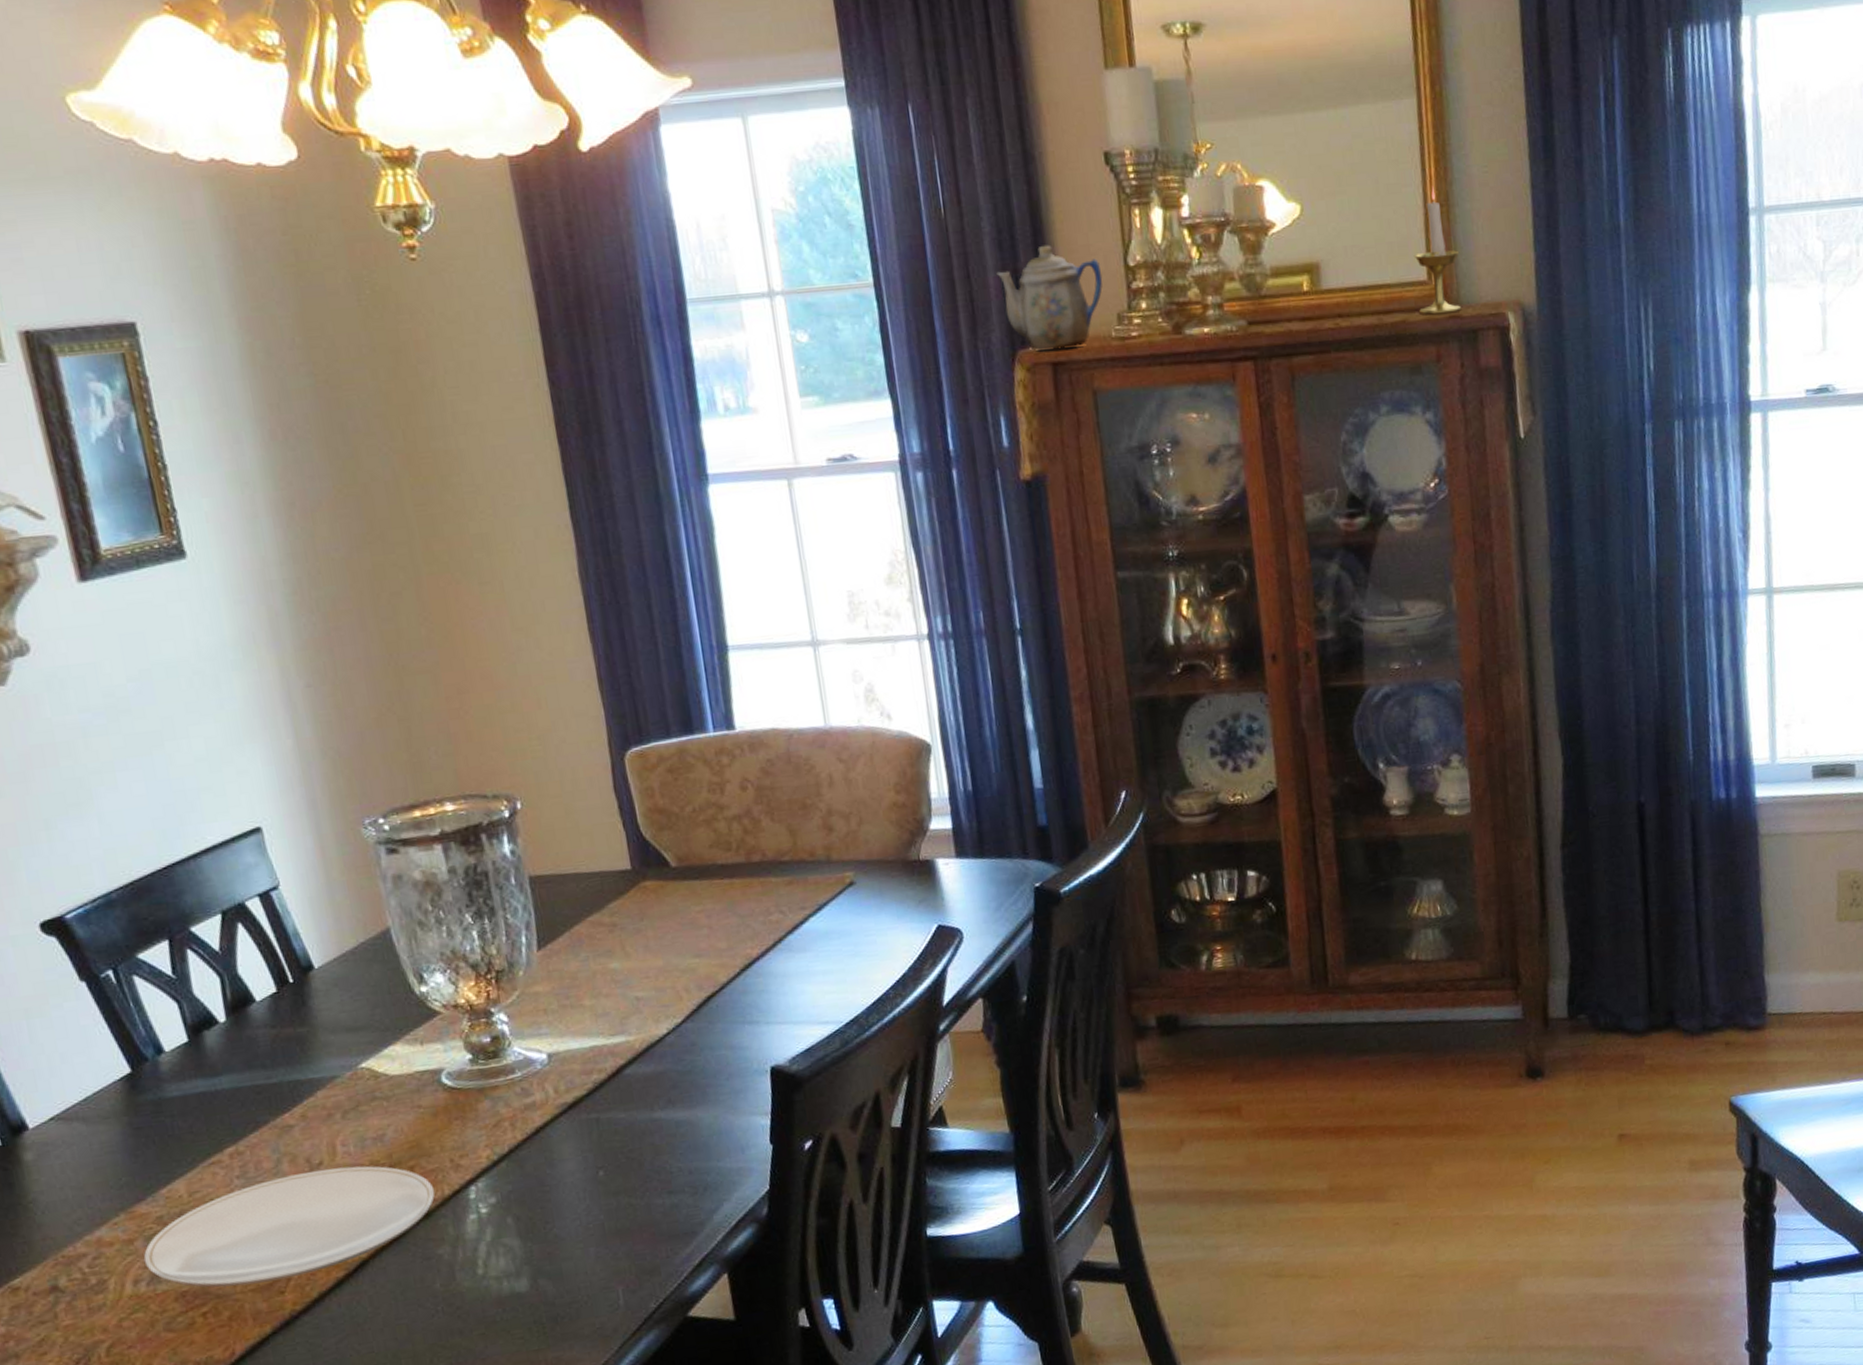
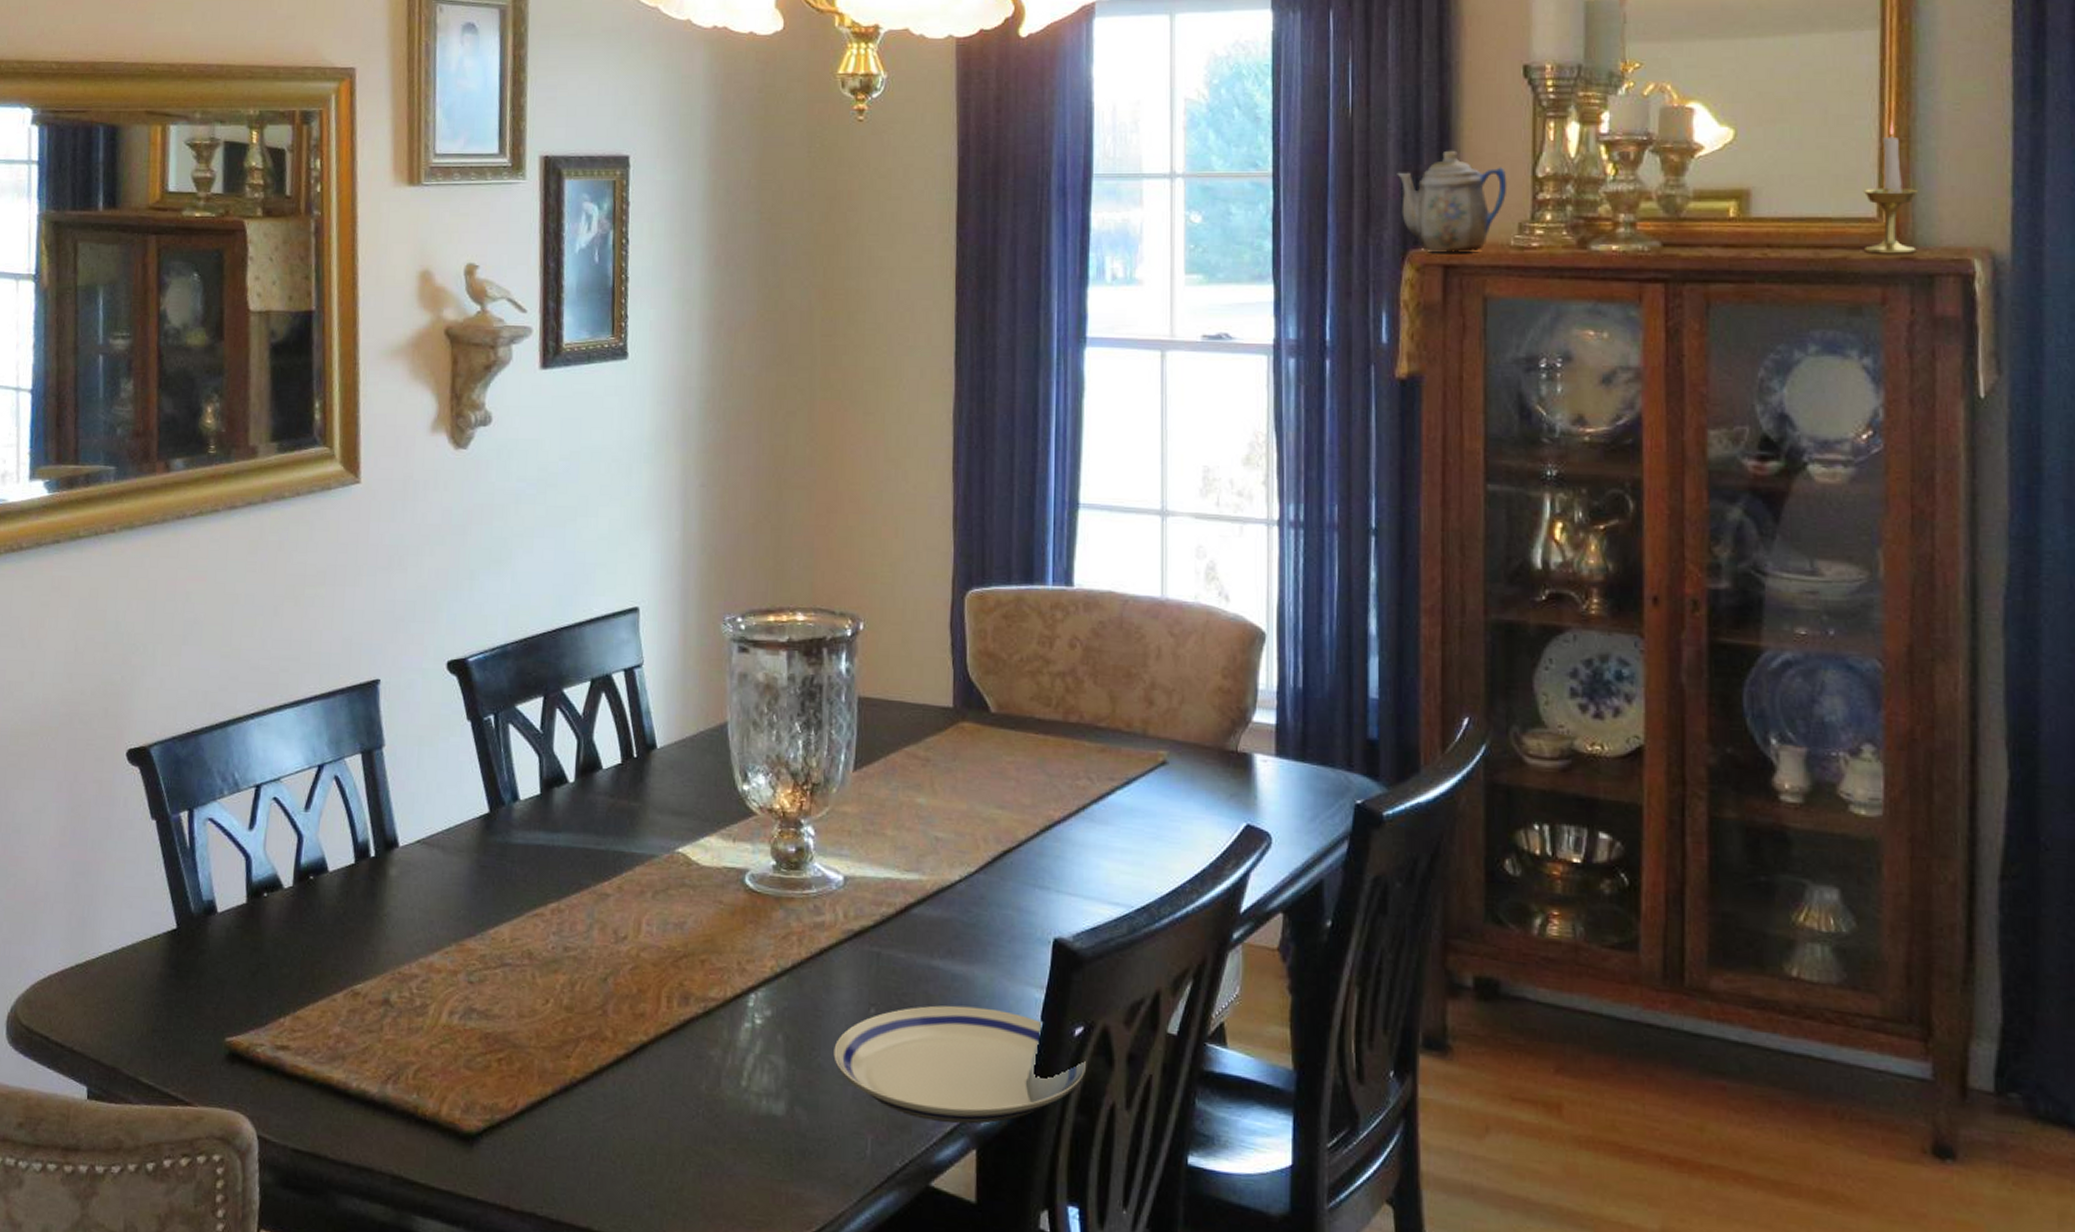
plate: present [143,1166,435,1288] -> none [461,942,719,1045]
plate: none [568,1143,821,1260] -> present [833,1005,1087,1124]

